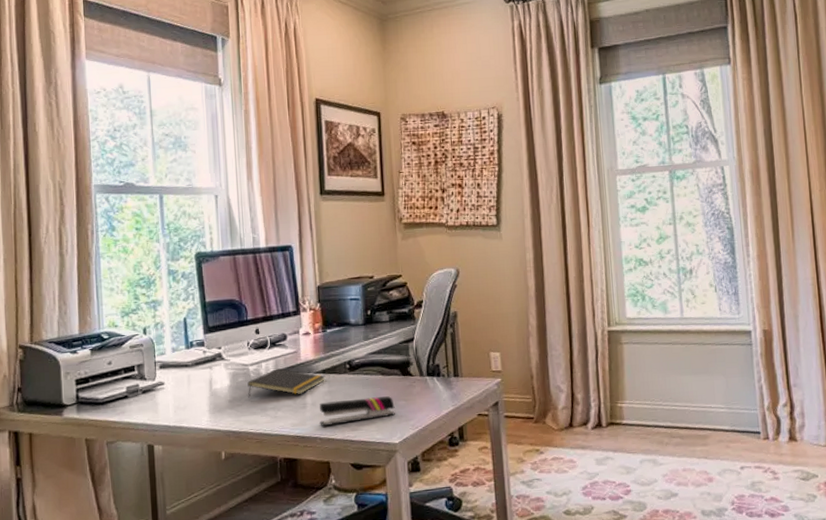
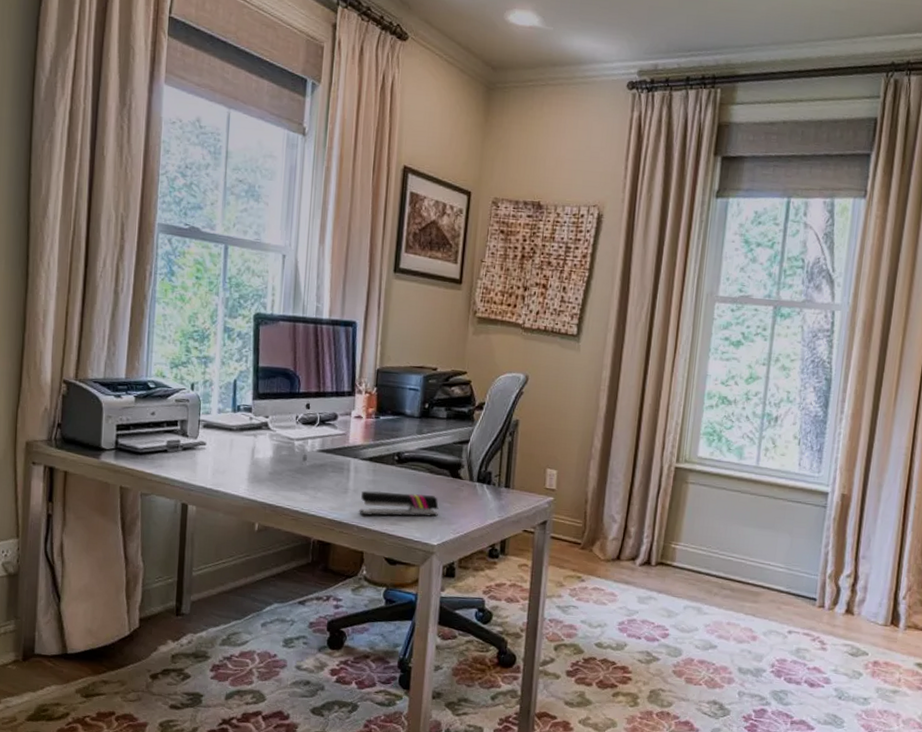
notepad: present [247,368,326,398] -> none [290,448,372,479]

